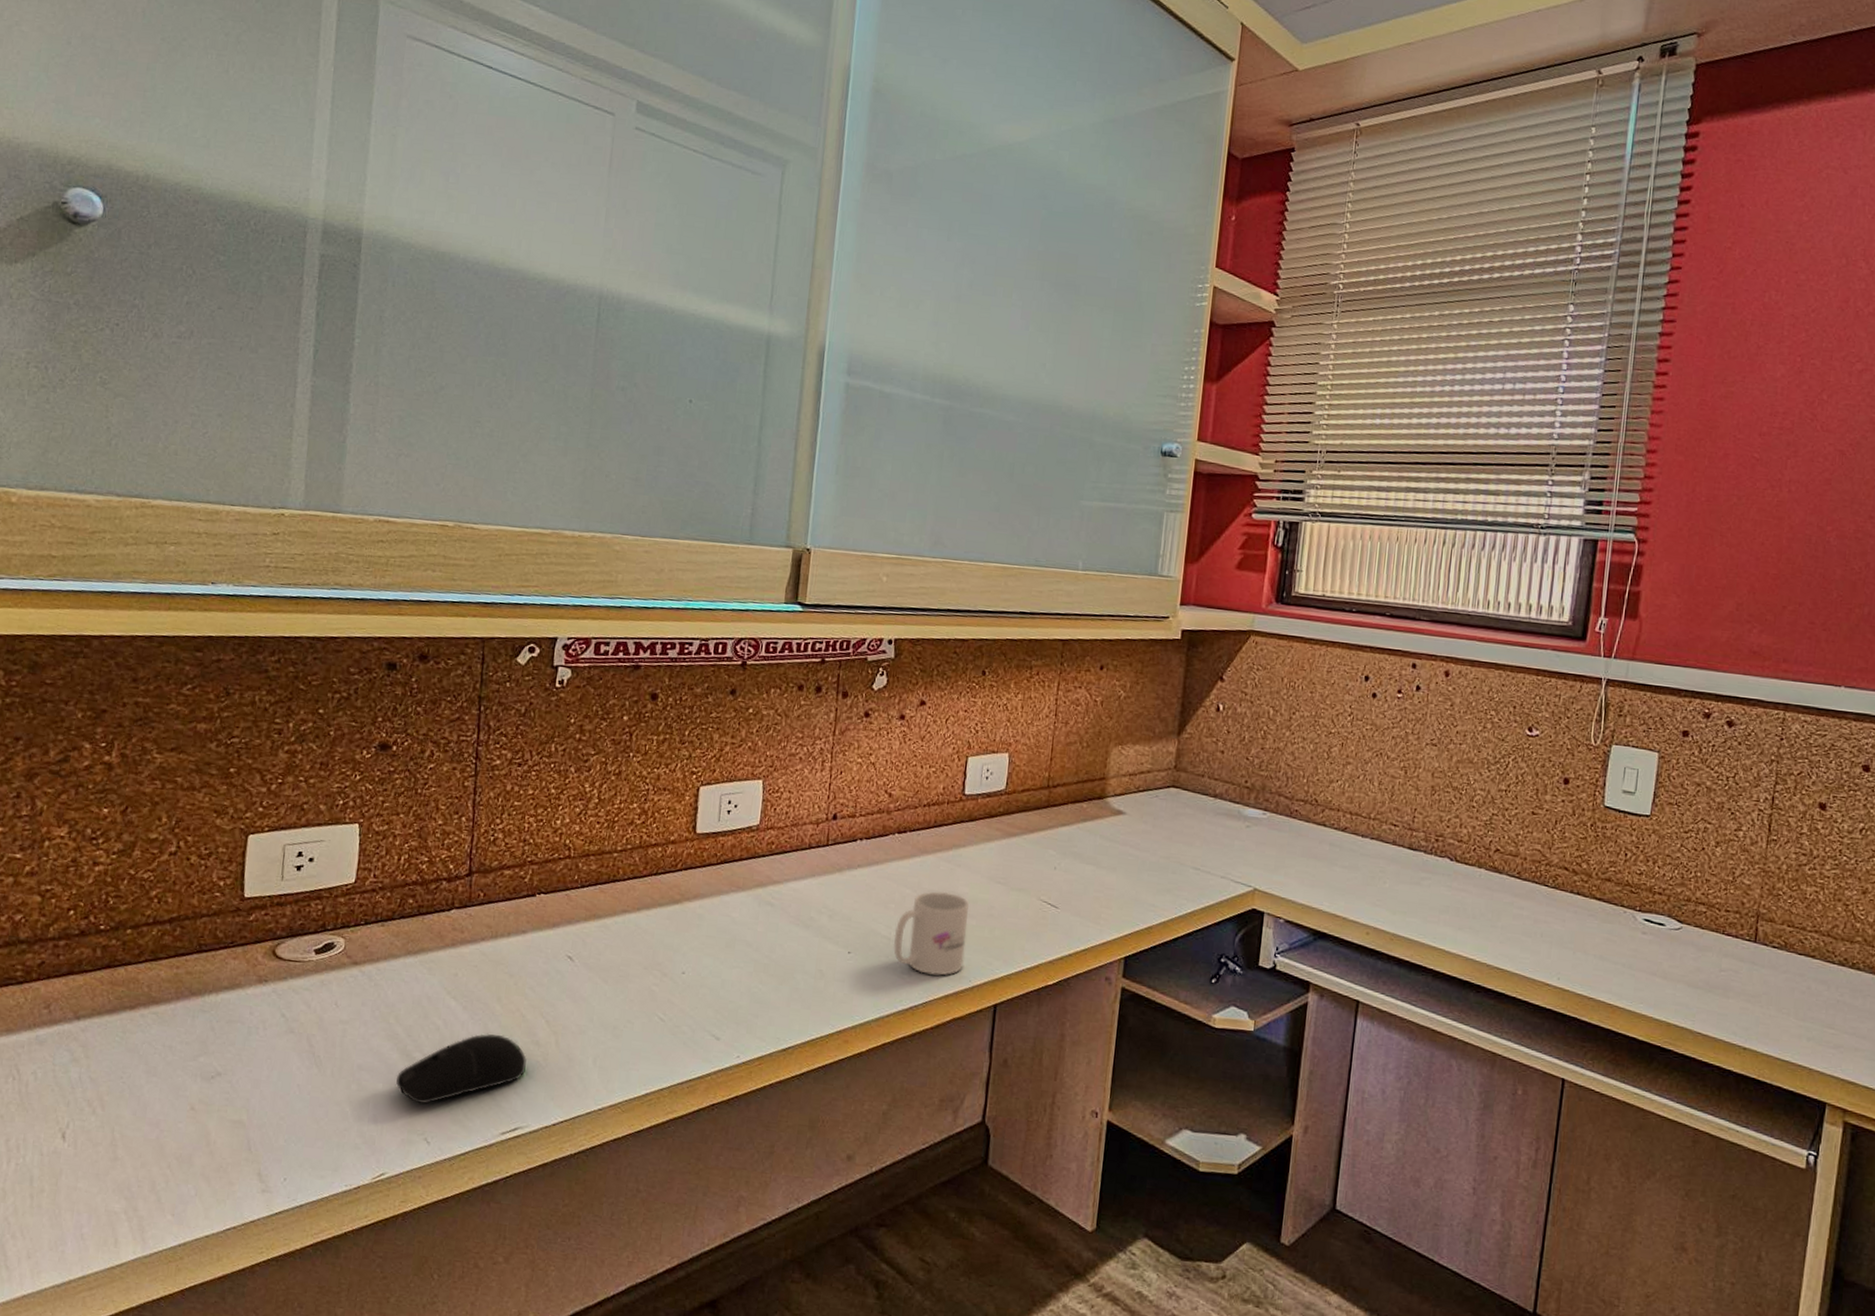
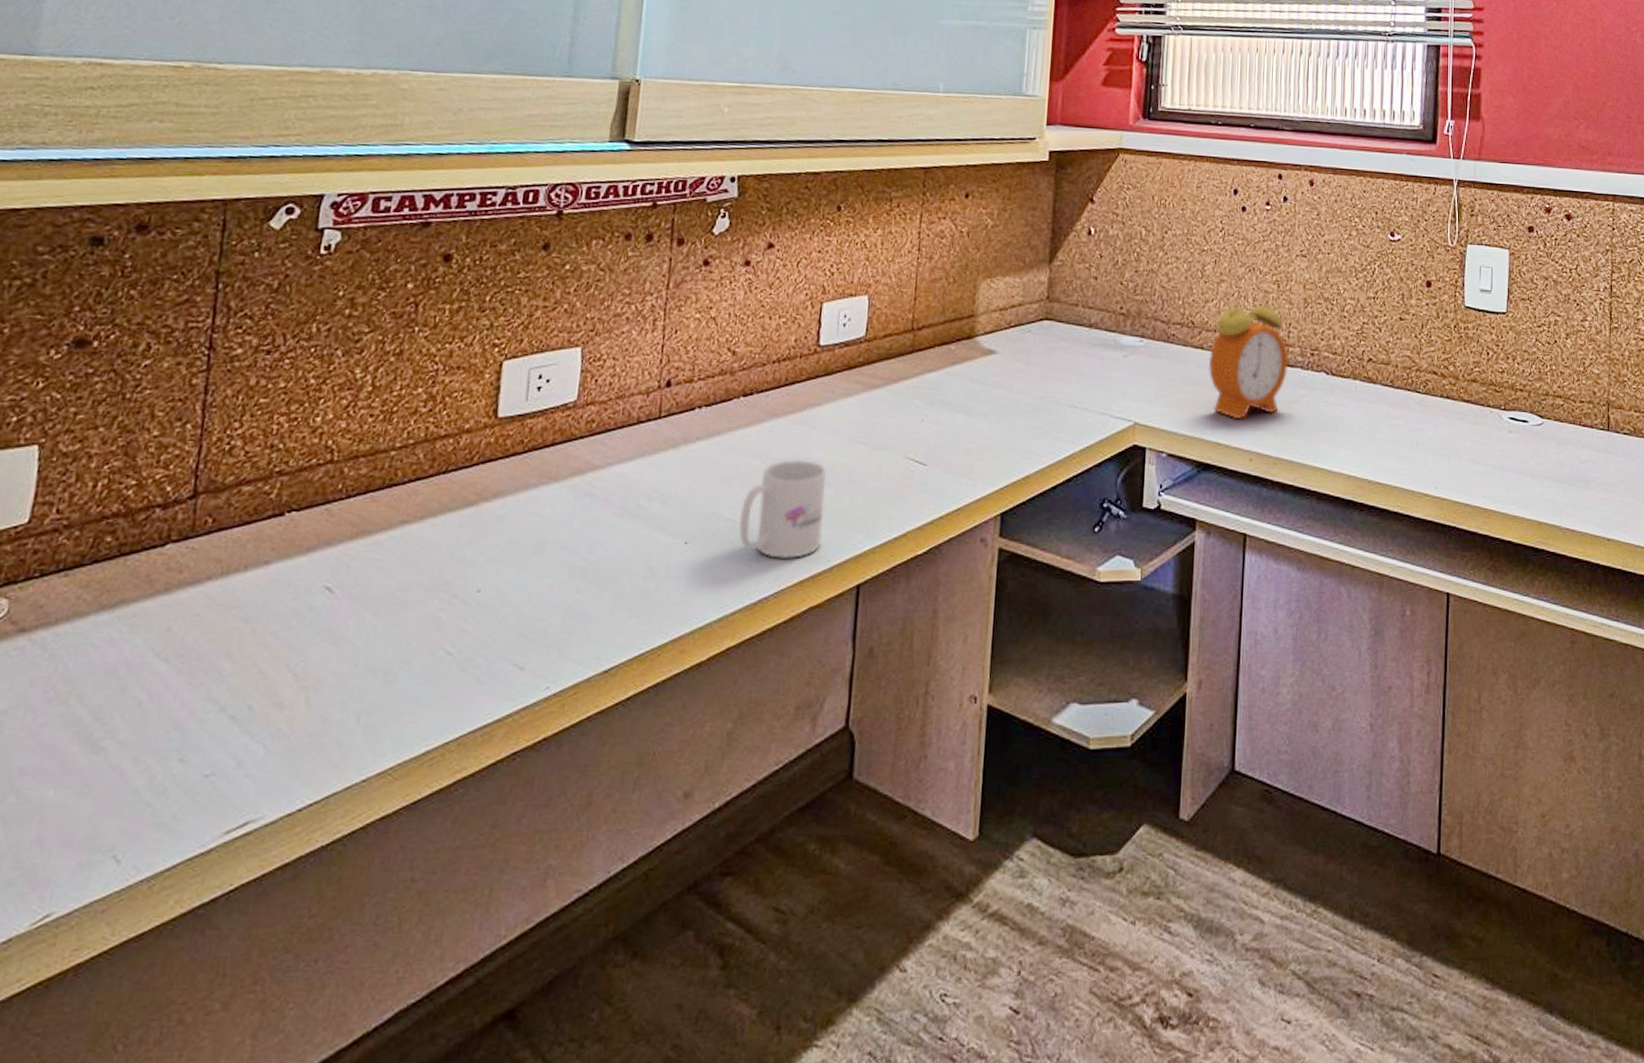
computer mouse: present [395,1033,527,1104] -> none [74,700,264,810]
alarm clock: none [1330,773,1412,895] -> present [1208,289,1289,420]

